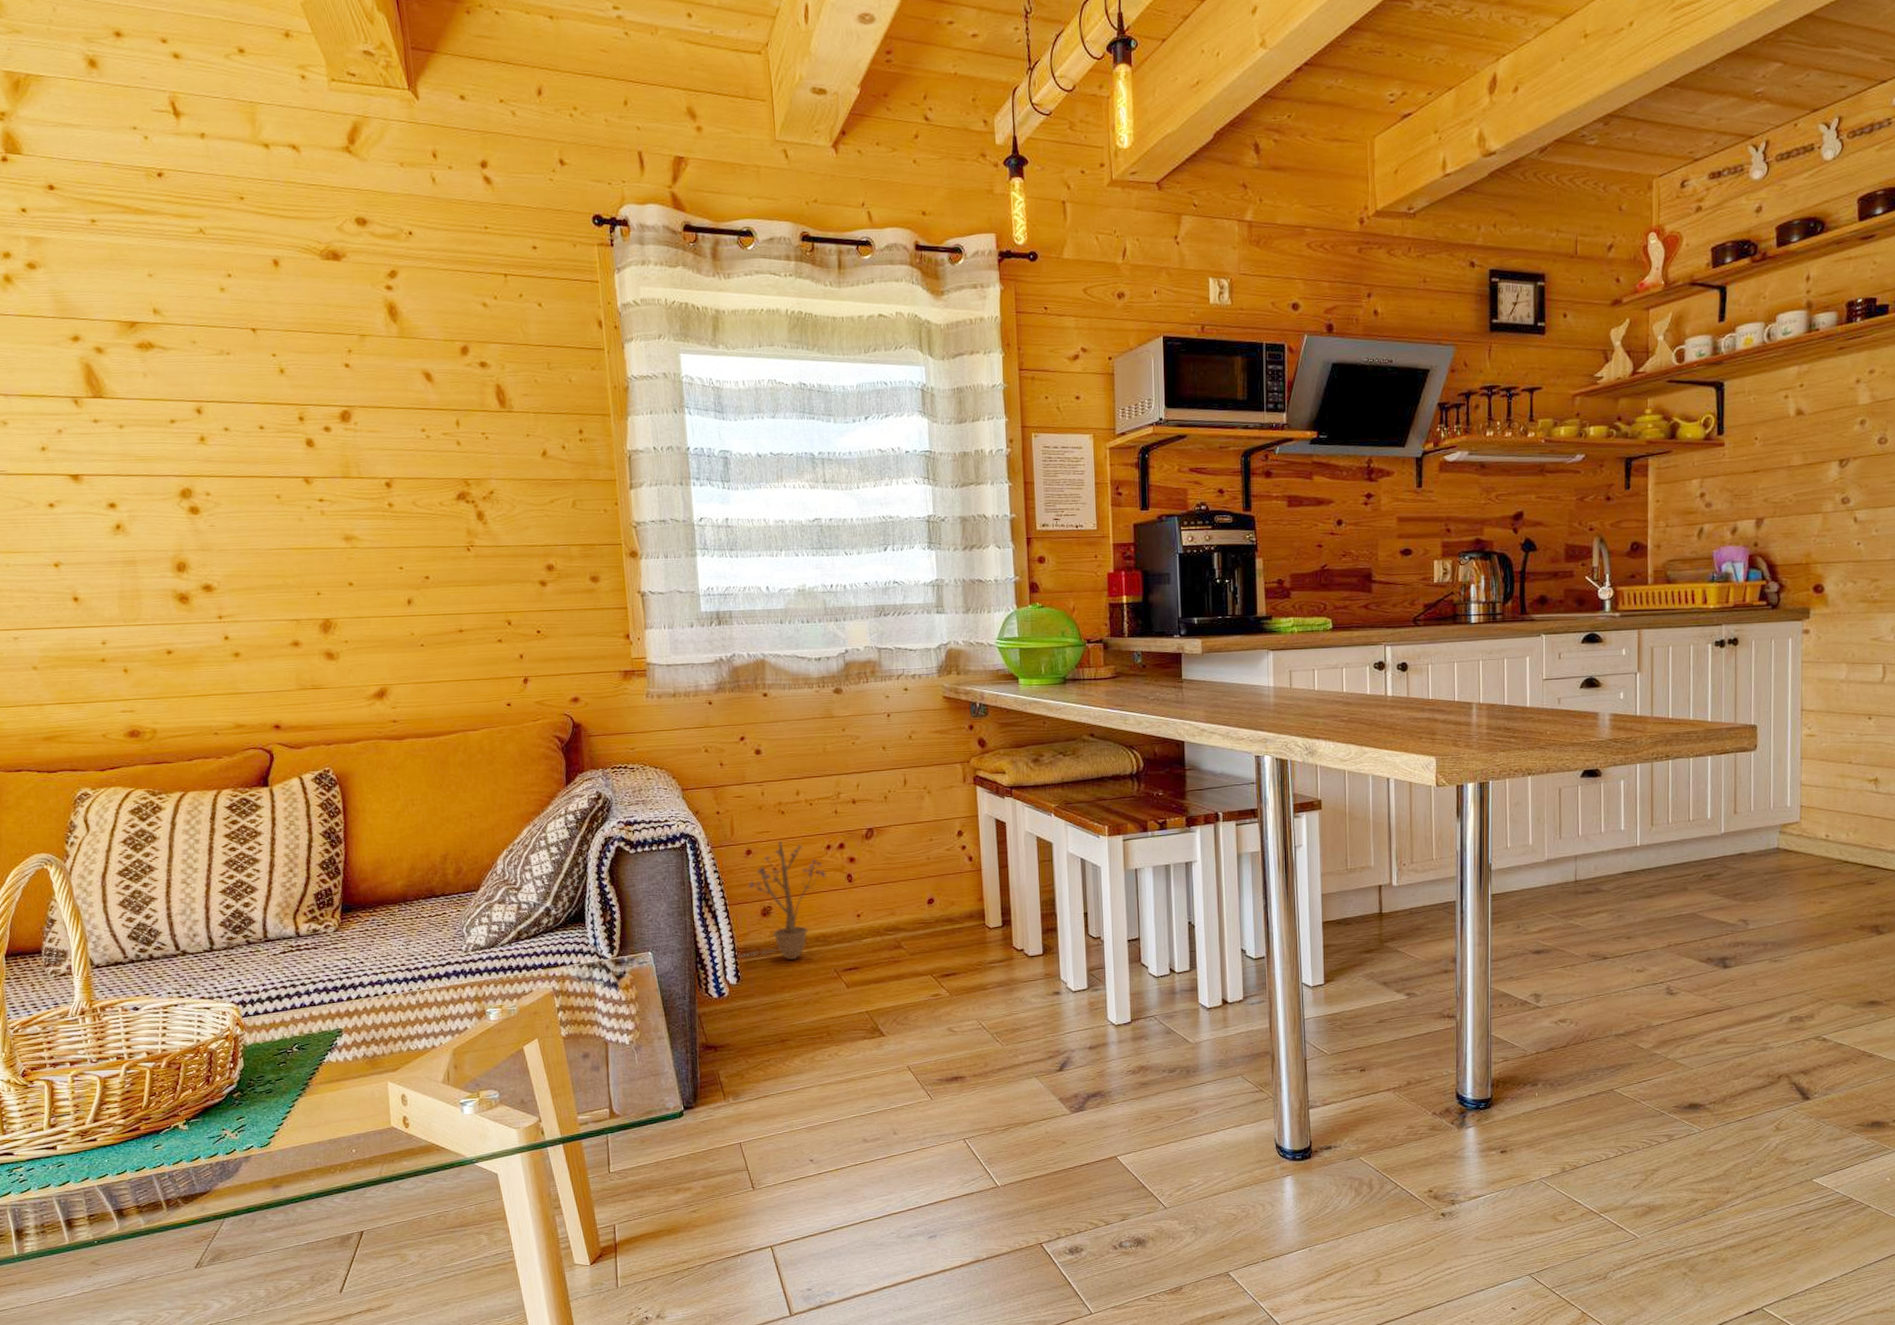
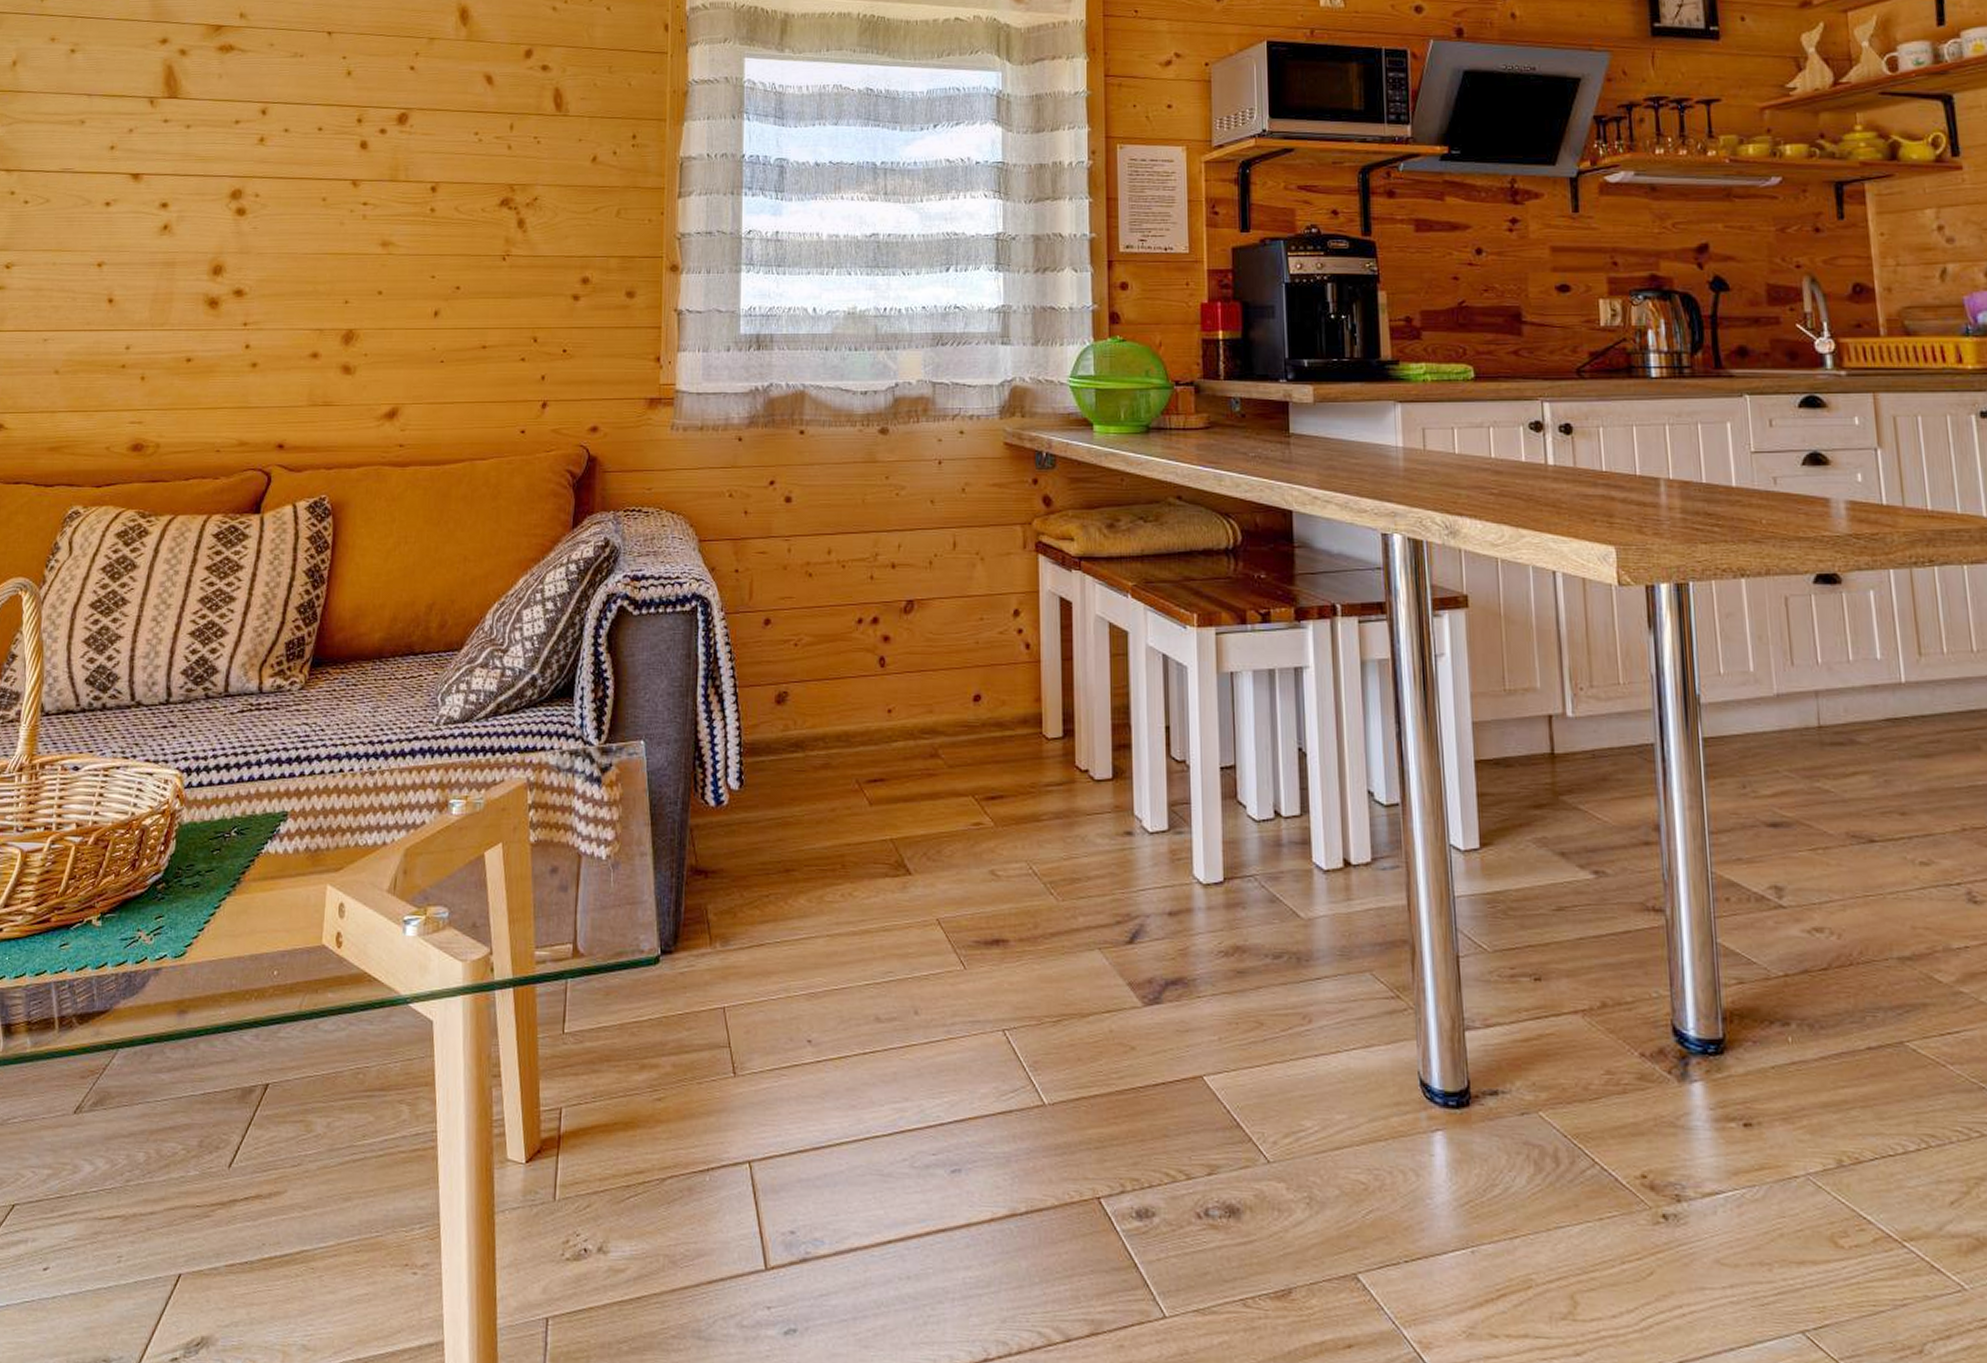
decorative plant: present [737,840,826,960] -> none [742,609,855,763]

